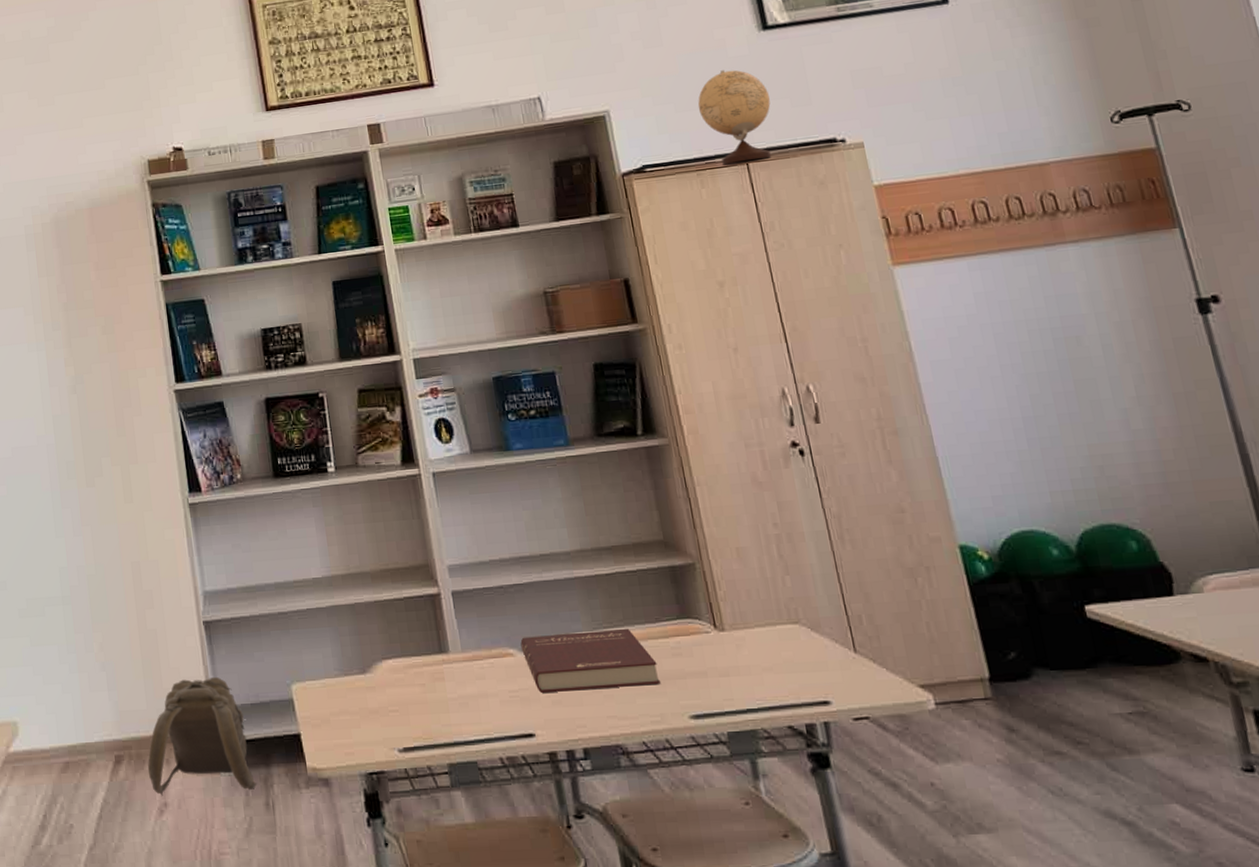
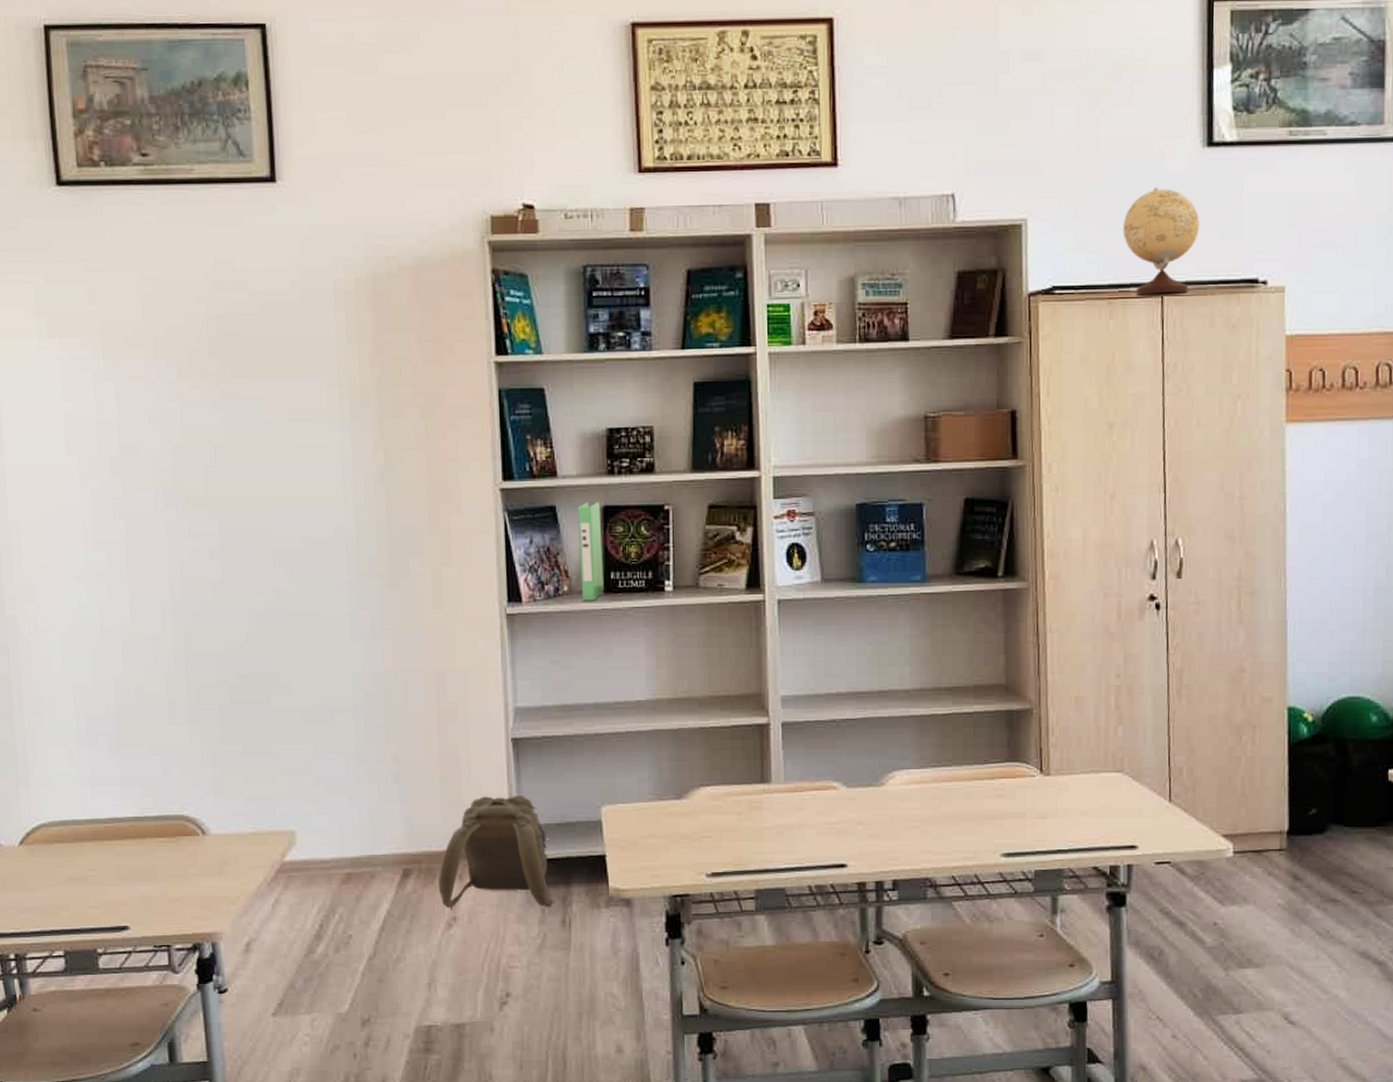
binder: none [242,395,273,487] -> present [577,502,604,601]
book: present [520,628,660,693] -> none [845,768,978,826]

